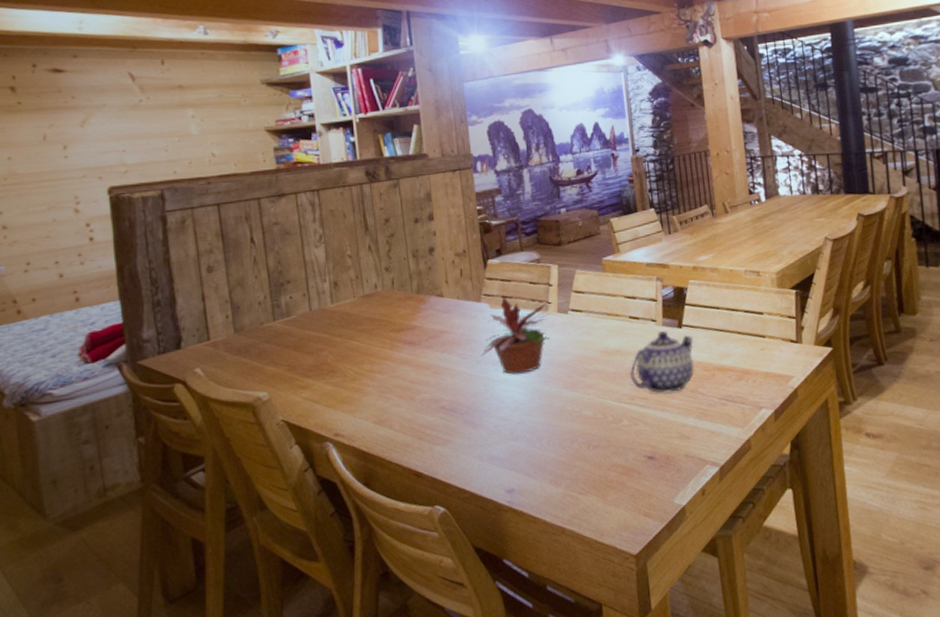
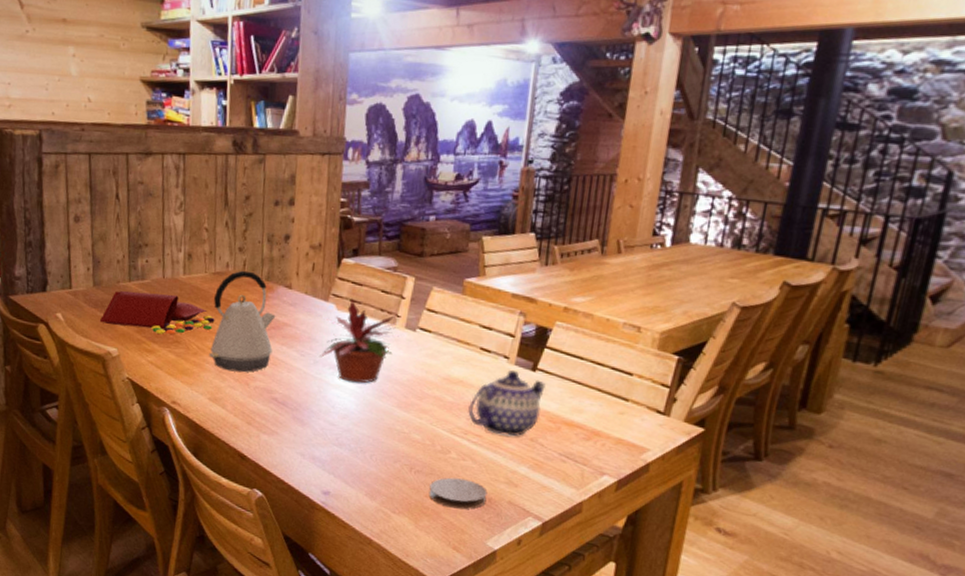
candy bag: none [246,325,370,369] -> present [100,290,215,335]
kettle: none [366,288,433,390] -> present [209,270,276,373]
coaster: none [610,443,665,475] -> present [428,477,487,510]

